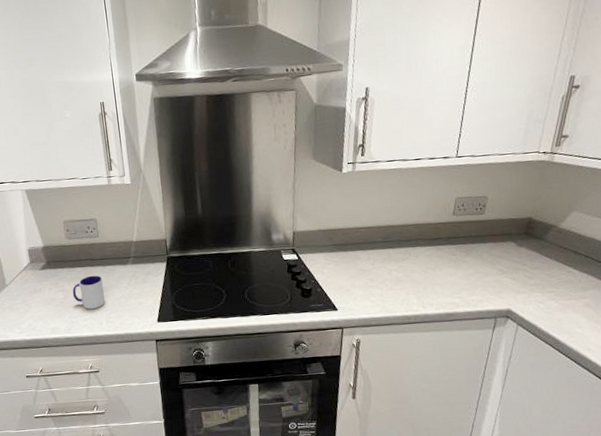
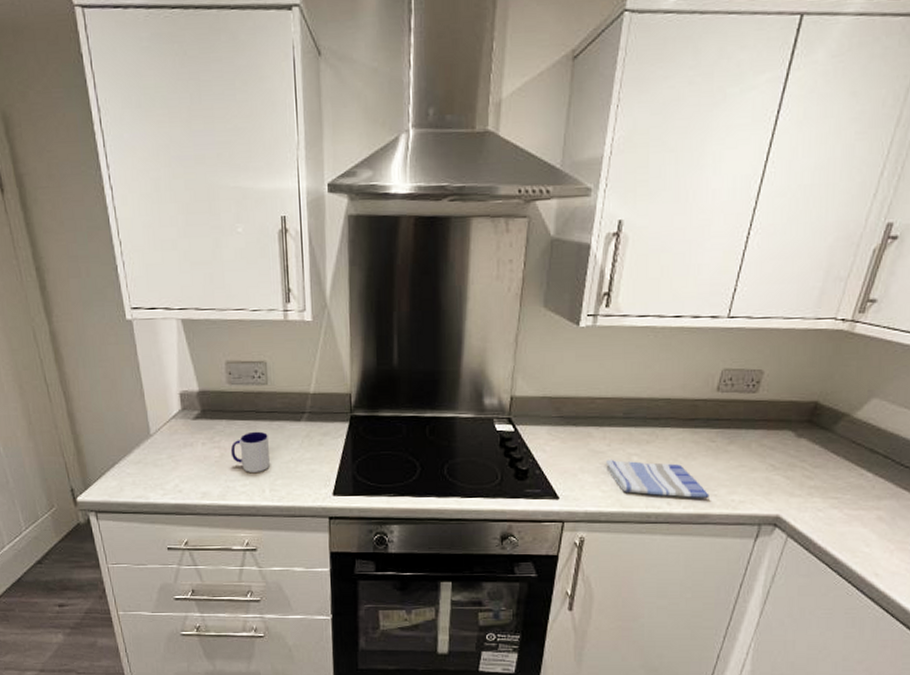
dish towel: none [371,275,455,302] -> present [605,459,710,498]

